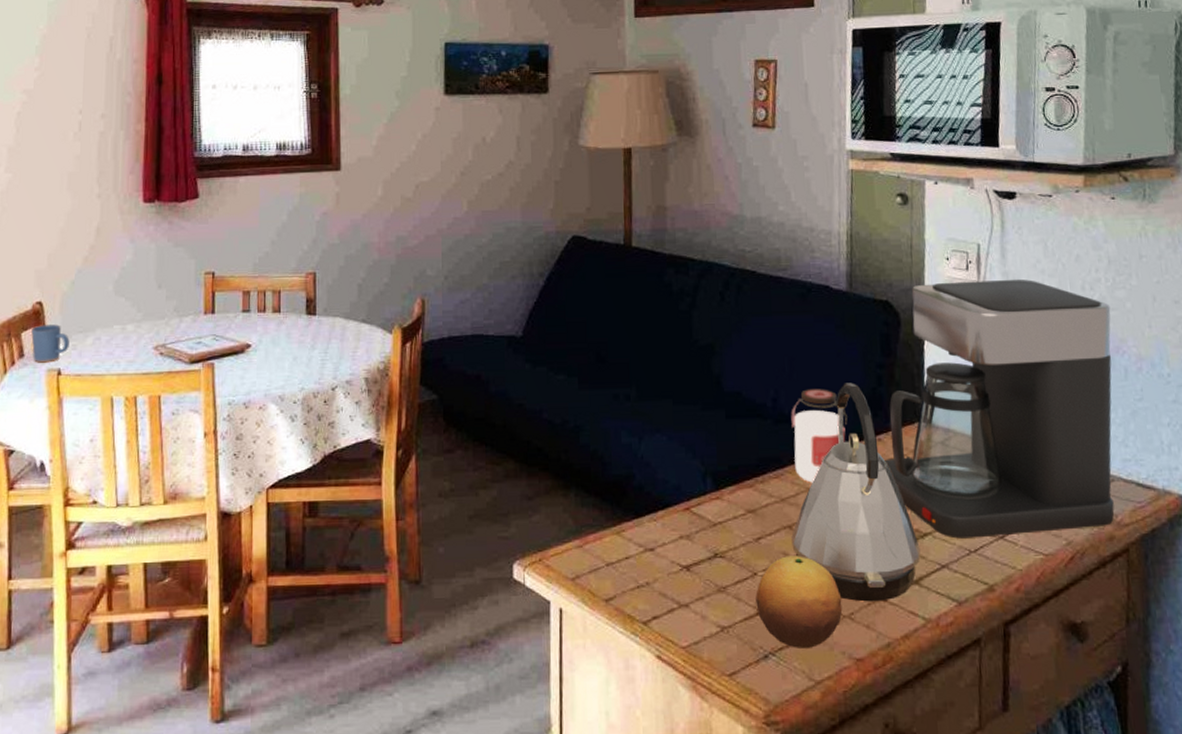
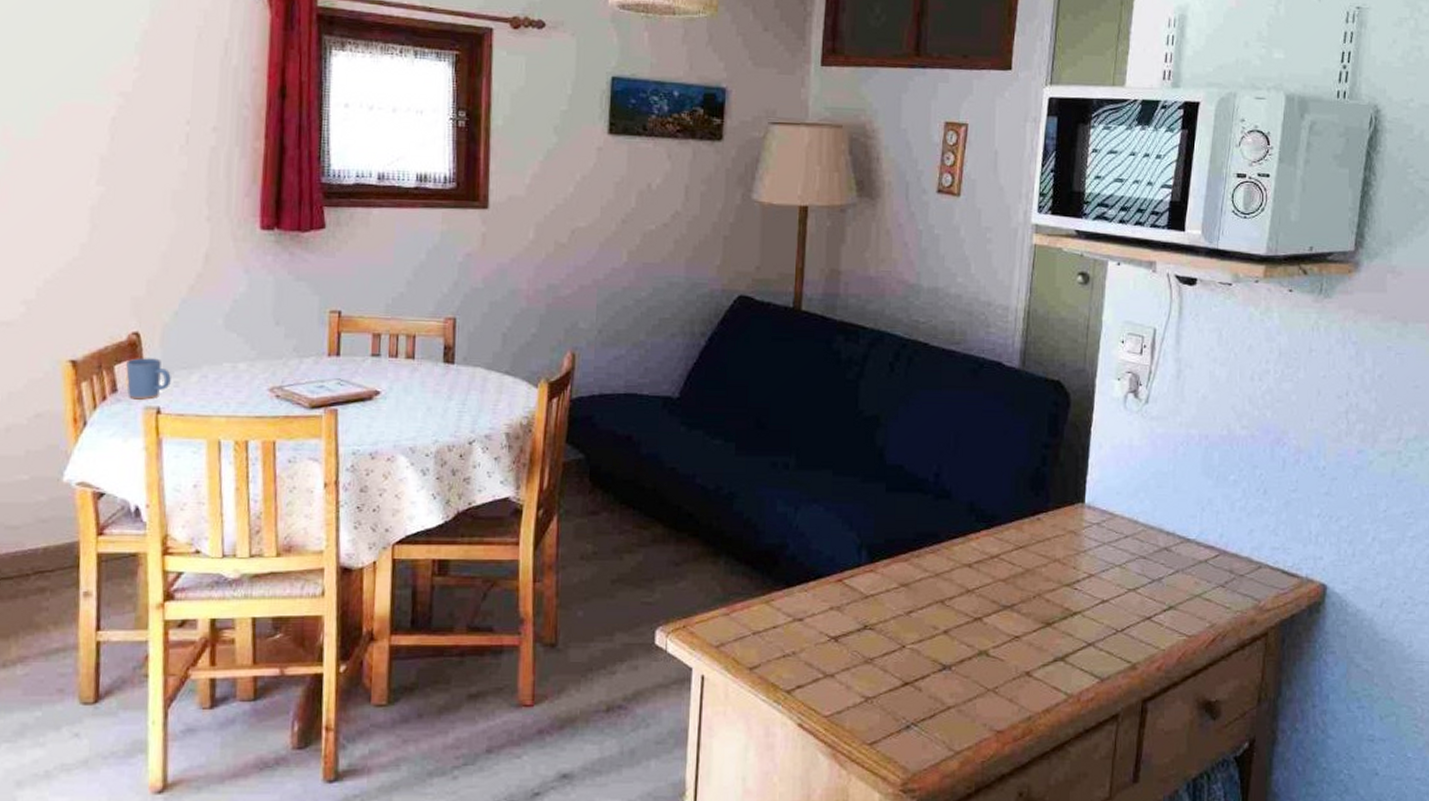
fruit: present [756,556,843,650] -> none [902,630,988,721]
kettle: present [791,383,921,602] -> none [942,461,1069,677]
jar: present [791,389,848,483] -> none [952,466,1009,559]
coffee maker: present [883,279,1115,539] -> none [1040,365,1276,618]

